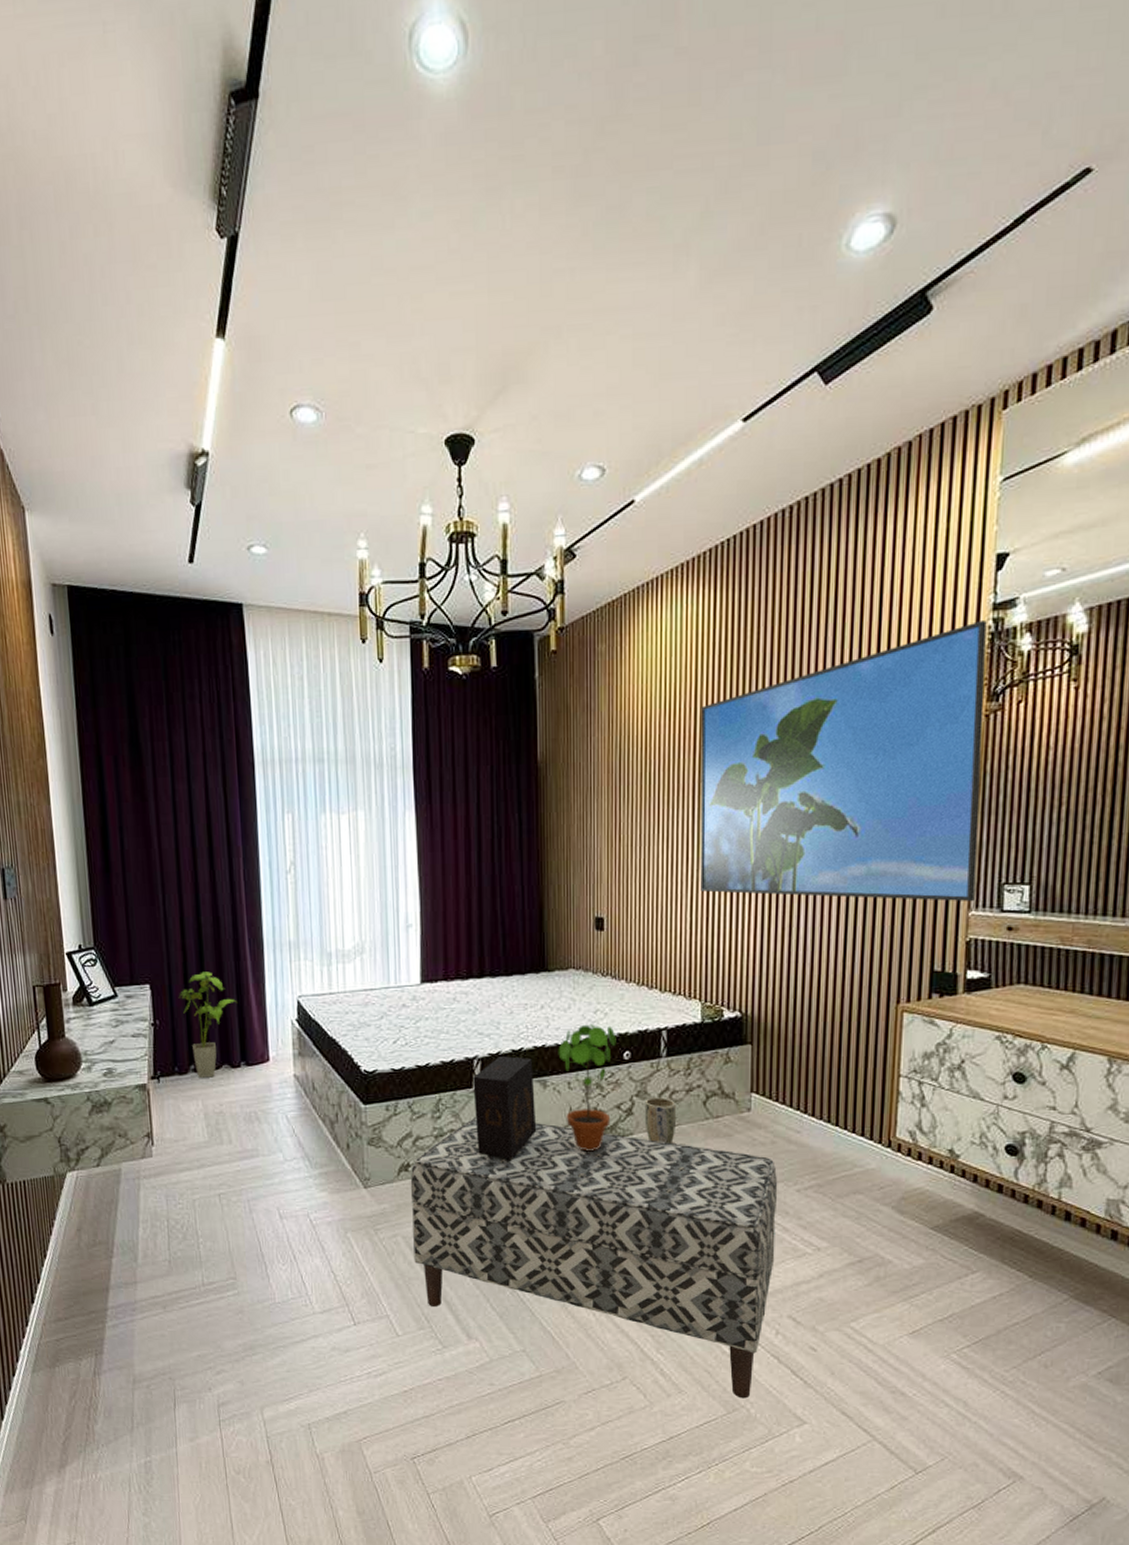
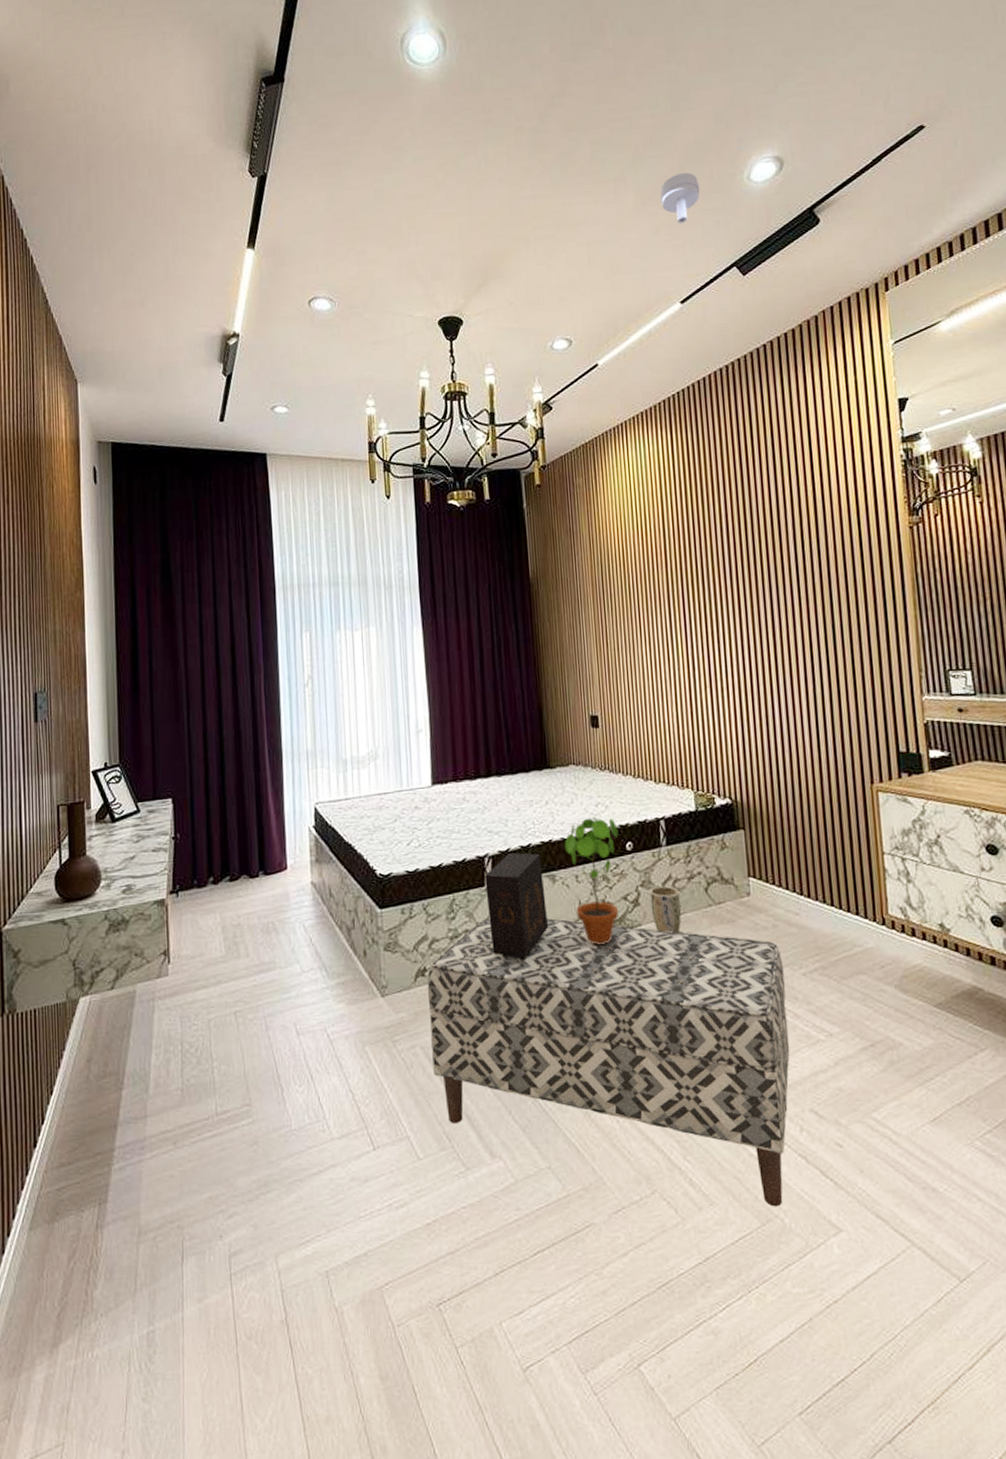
house plant: present [178,972,238,1079] -> none [199,783,257,891]
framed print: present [700,621,987,901] -> none [668,451,926,689]
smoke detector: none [732,237,783,310] -> present [660,173,700,223]

